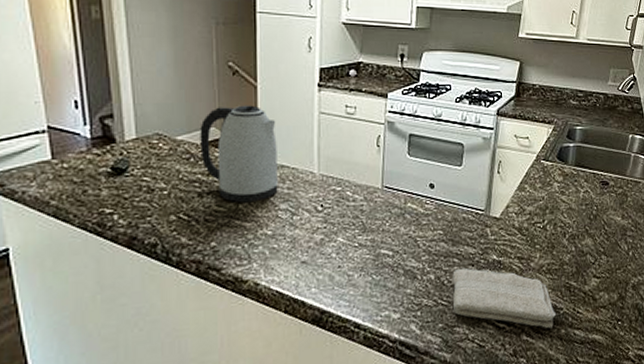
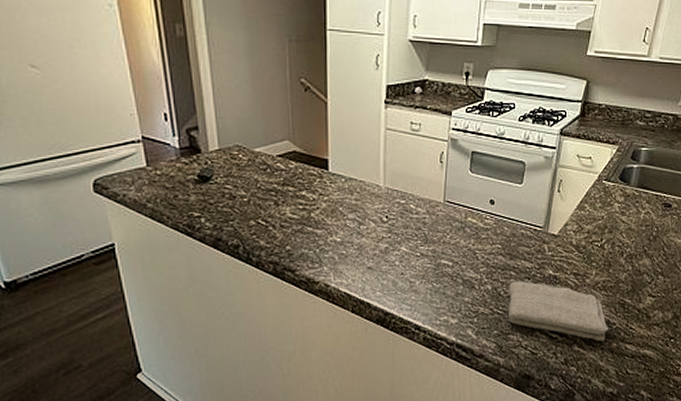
kettle: present [200,105,278,203] -> none [275,120,347,212]

